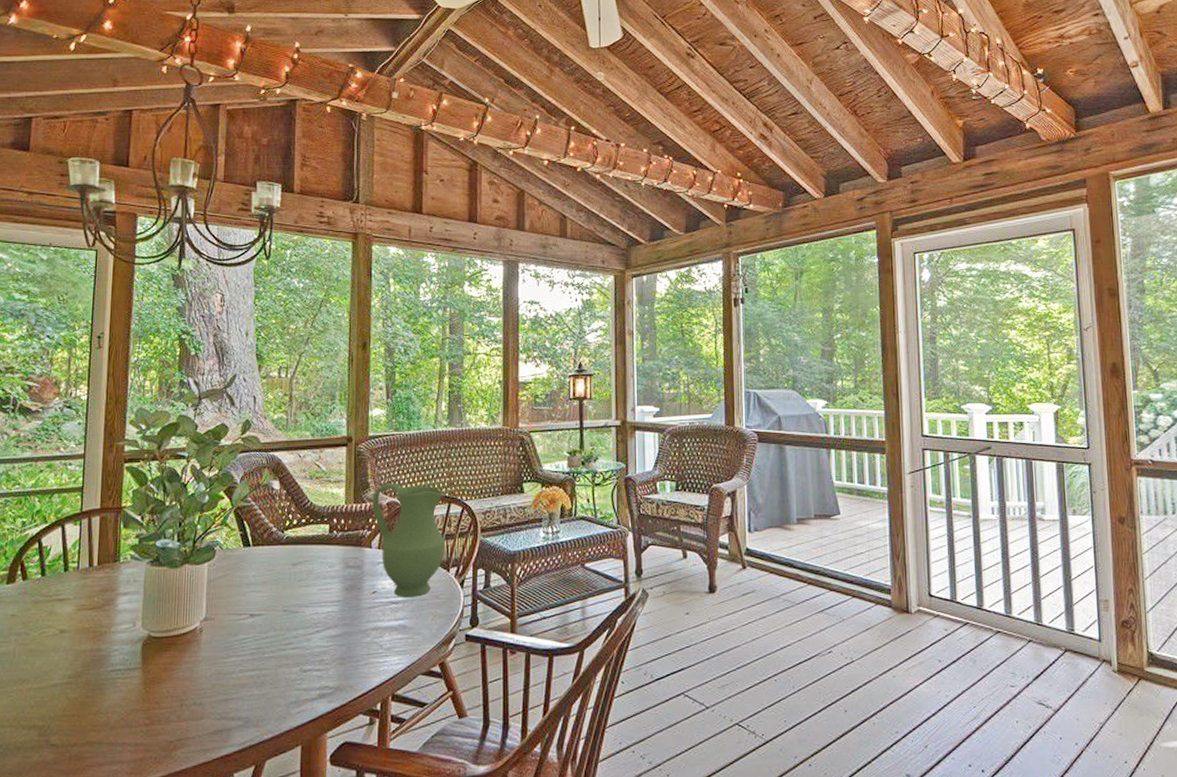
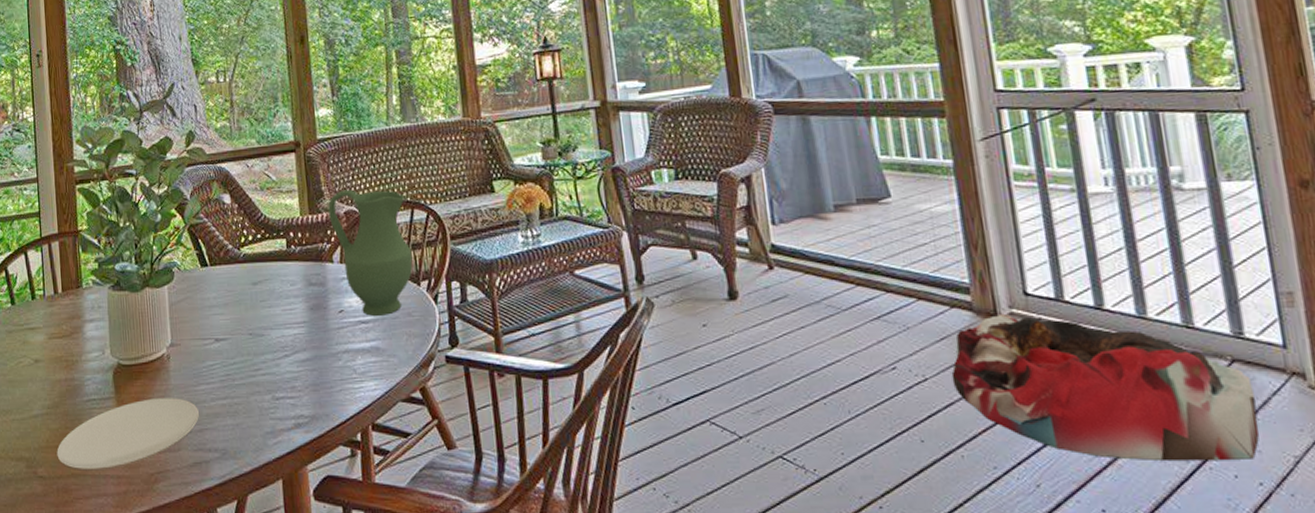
plate: none [73,669,226,740] -> present [57,398,199,472]
dog bed: none [872,610,1079,727] -> present [951,313,1260,461]

